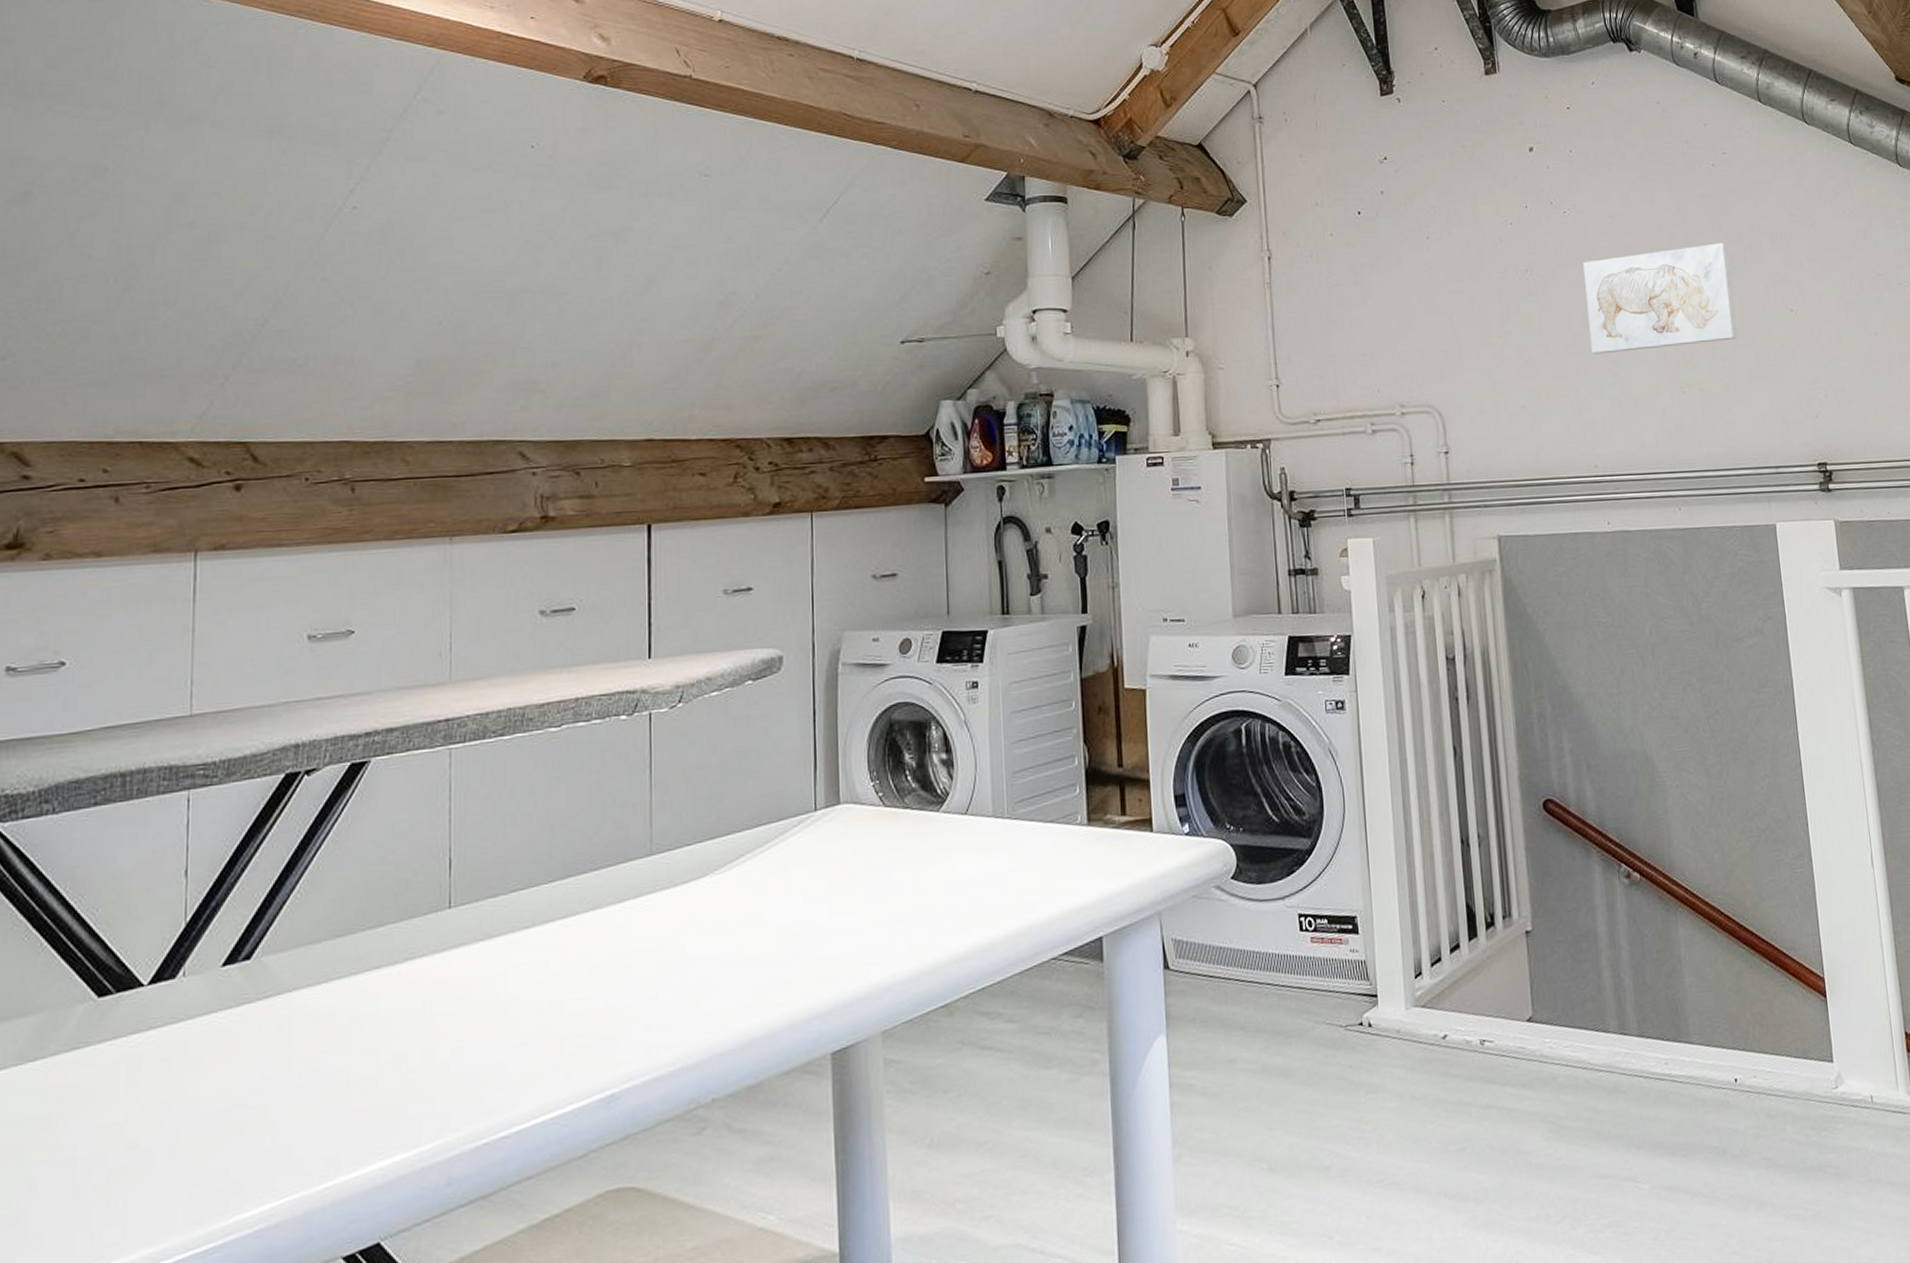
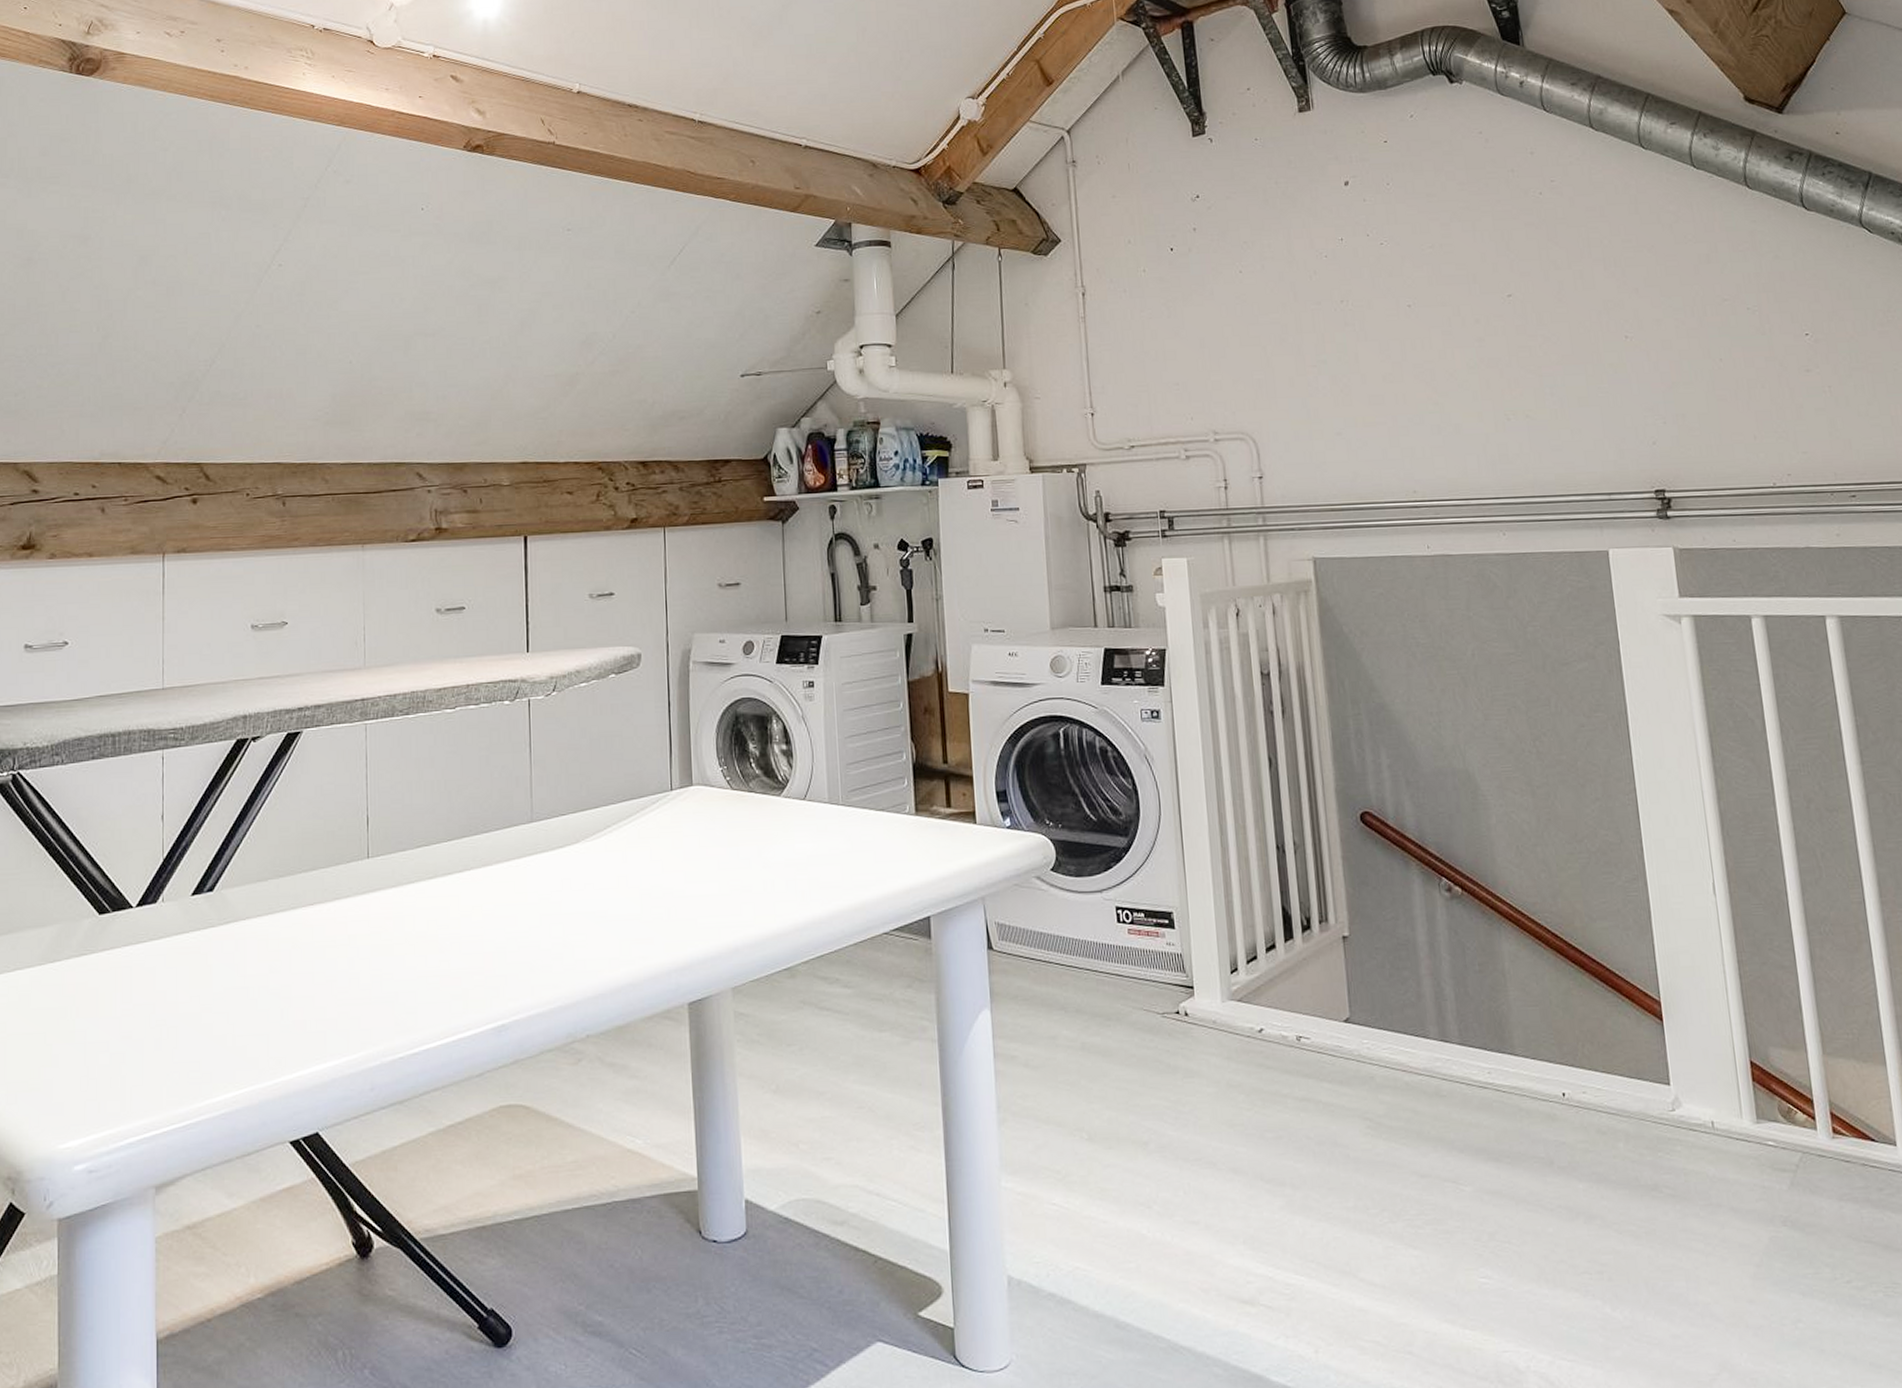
wall art: present [1583,243,1737,354] -> none [1401,270,1567,382]

